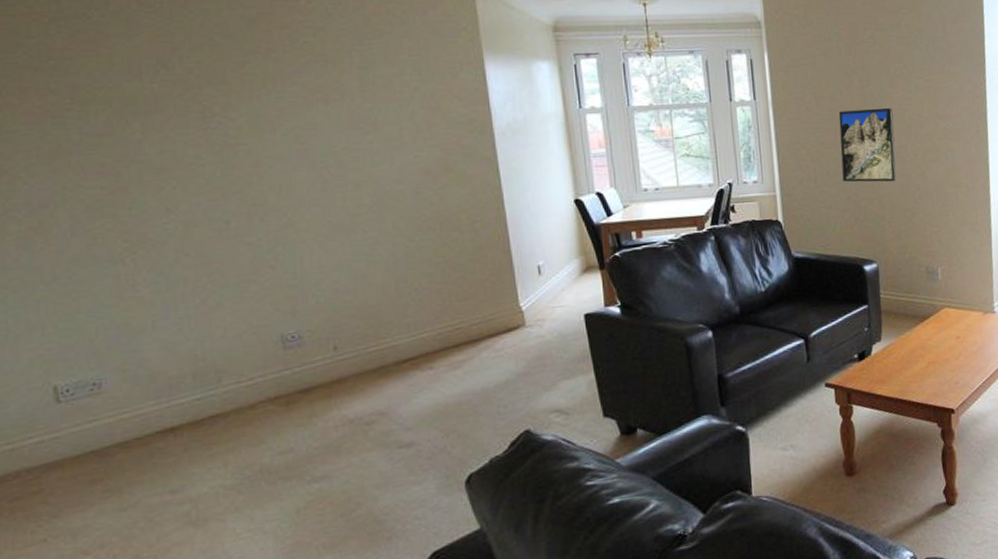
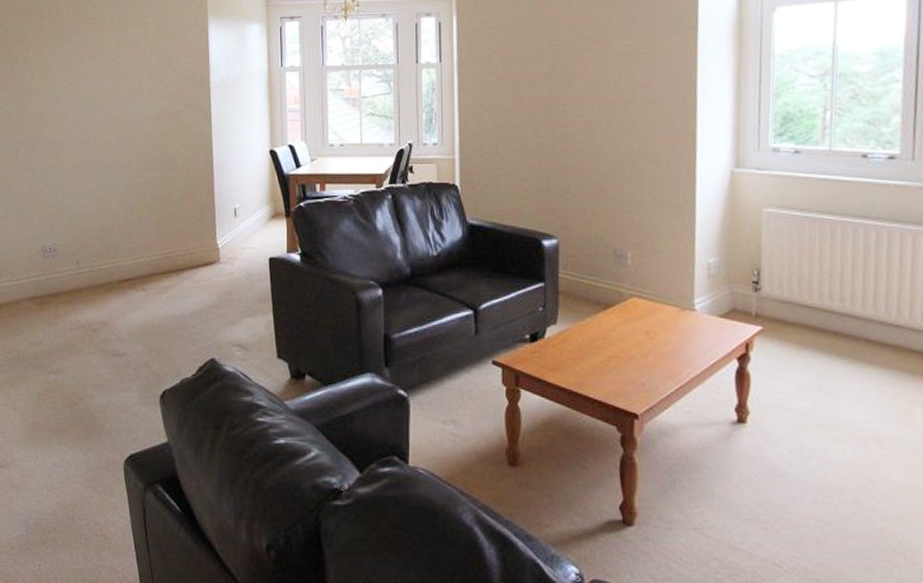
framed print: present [838,107,896,182] -> none [525,73,586,153]

